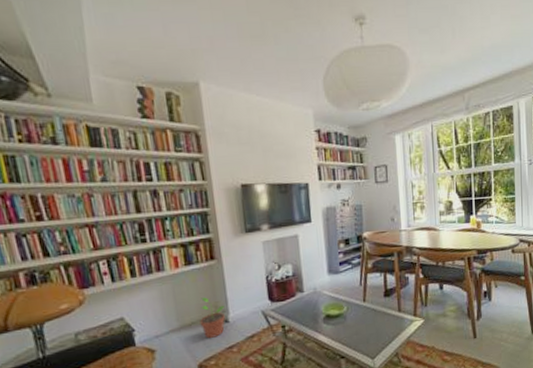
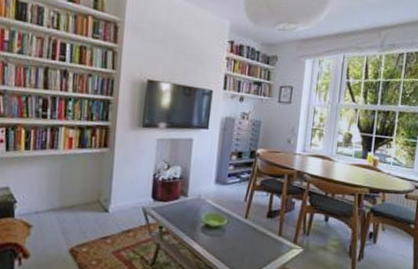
potted plant: present [200,297,225,338] -> none [80,183,108,225]

